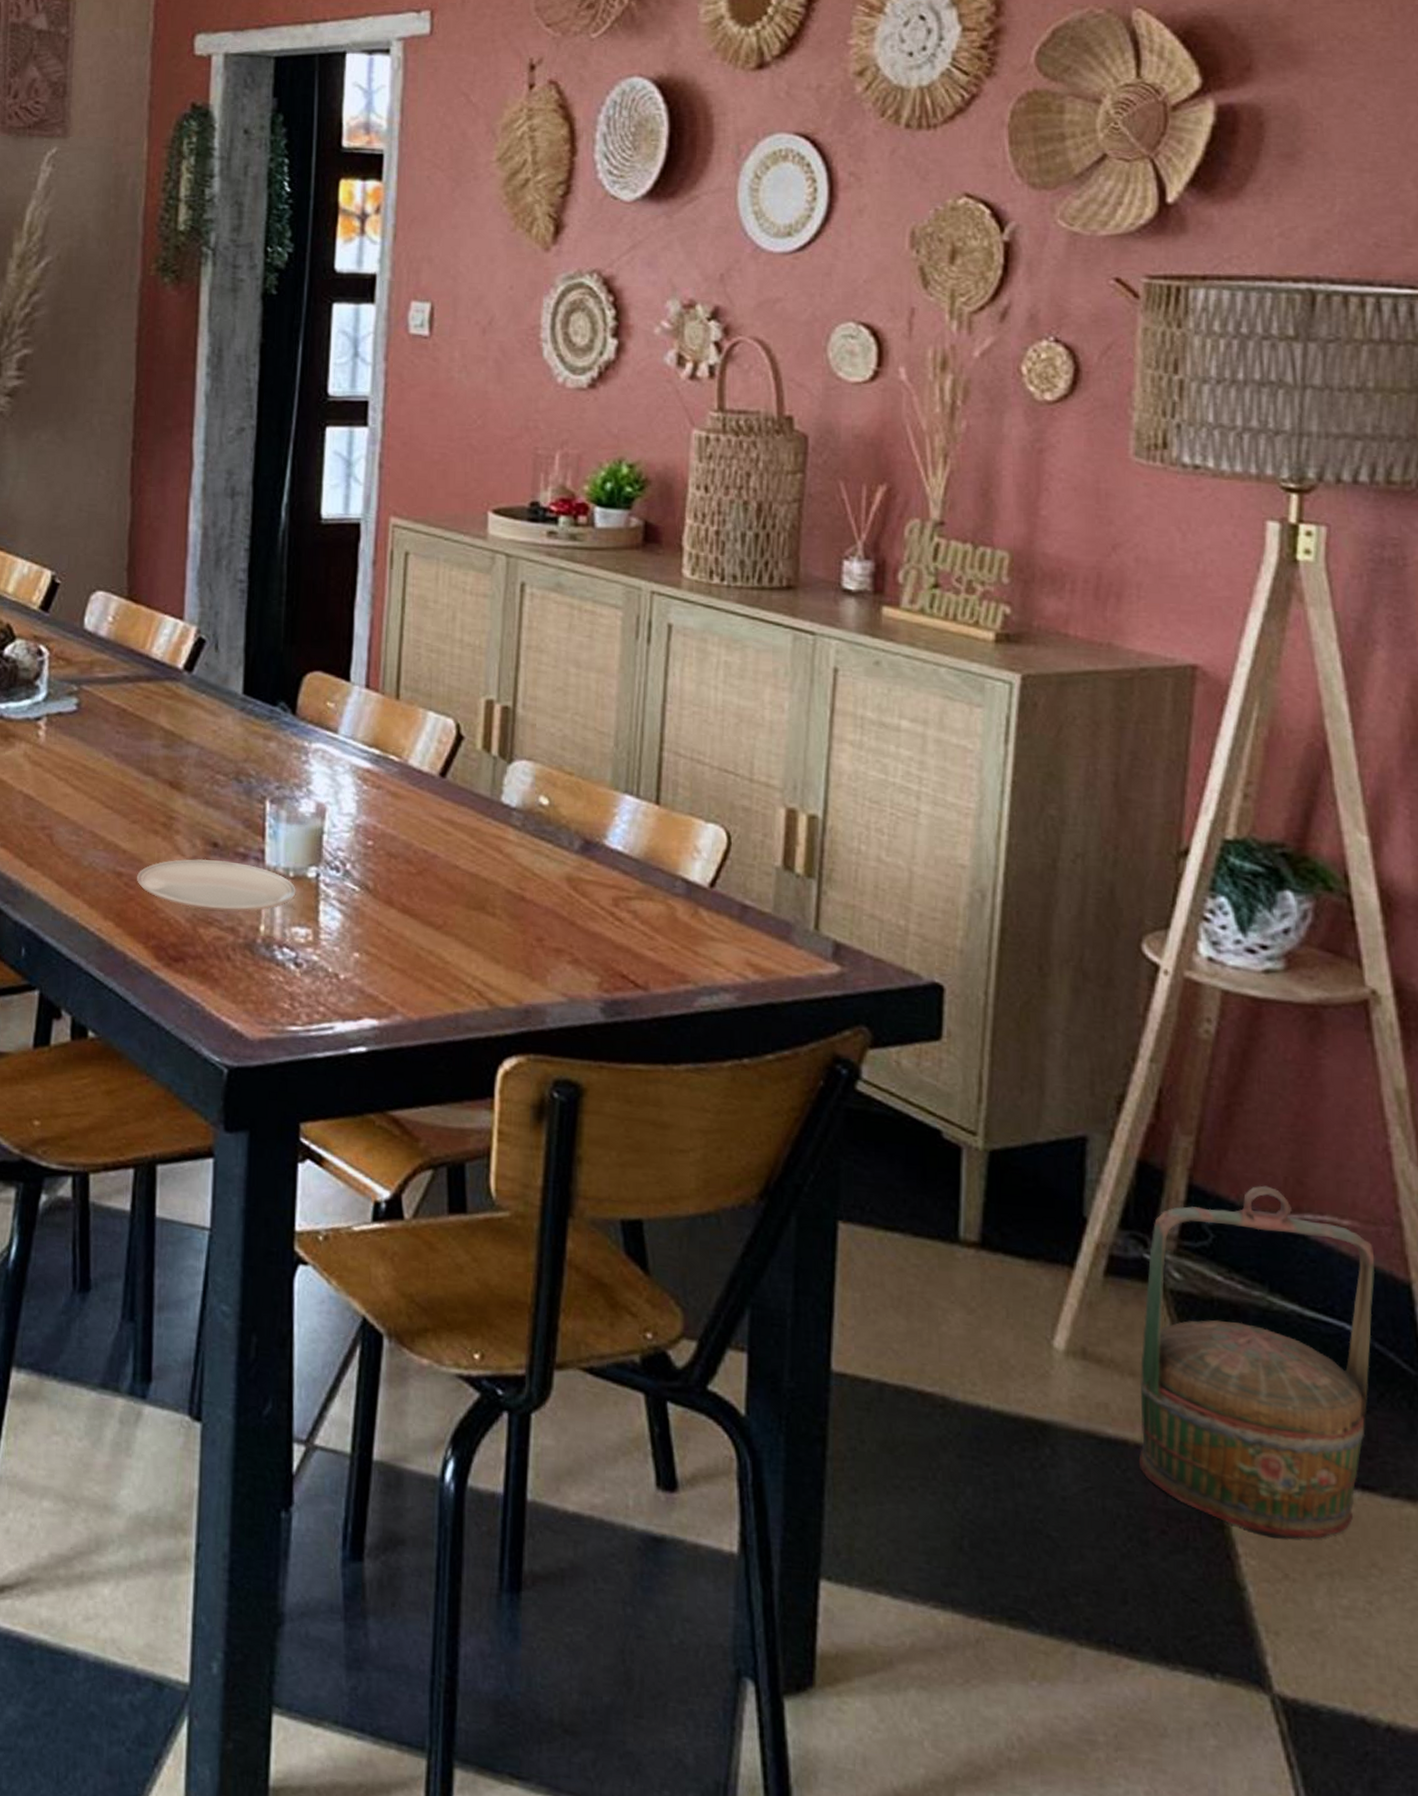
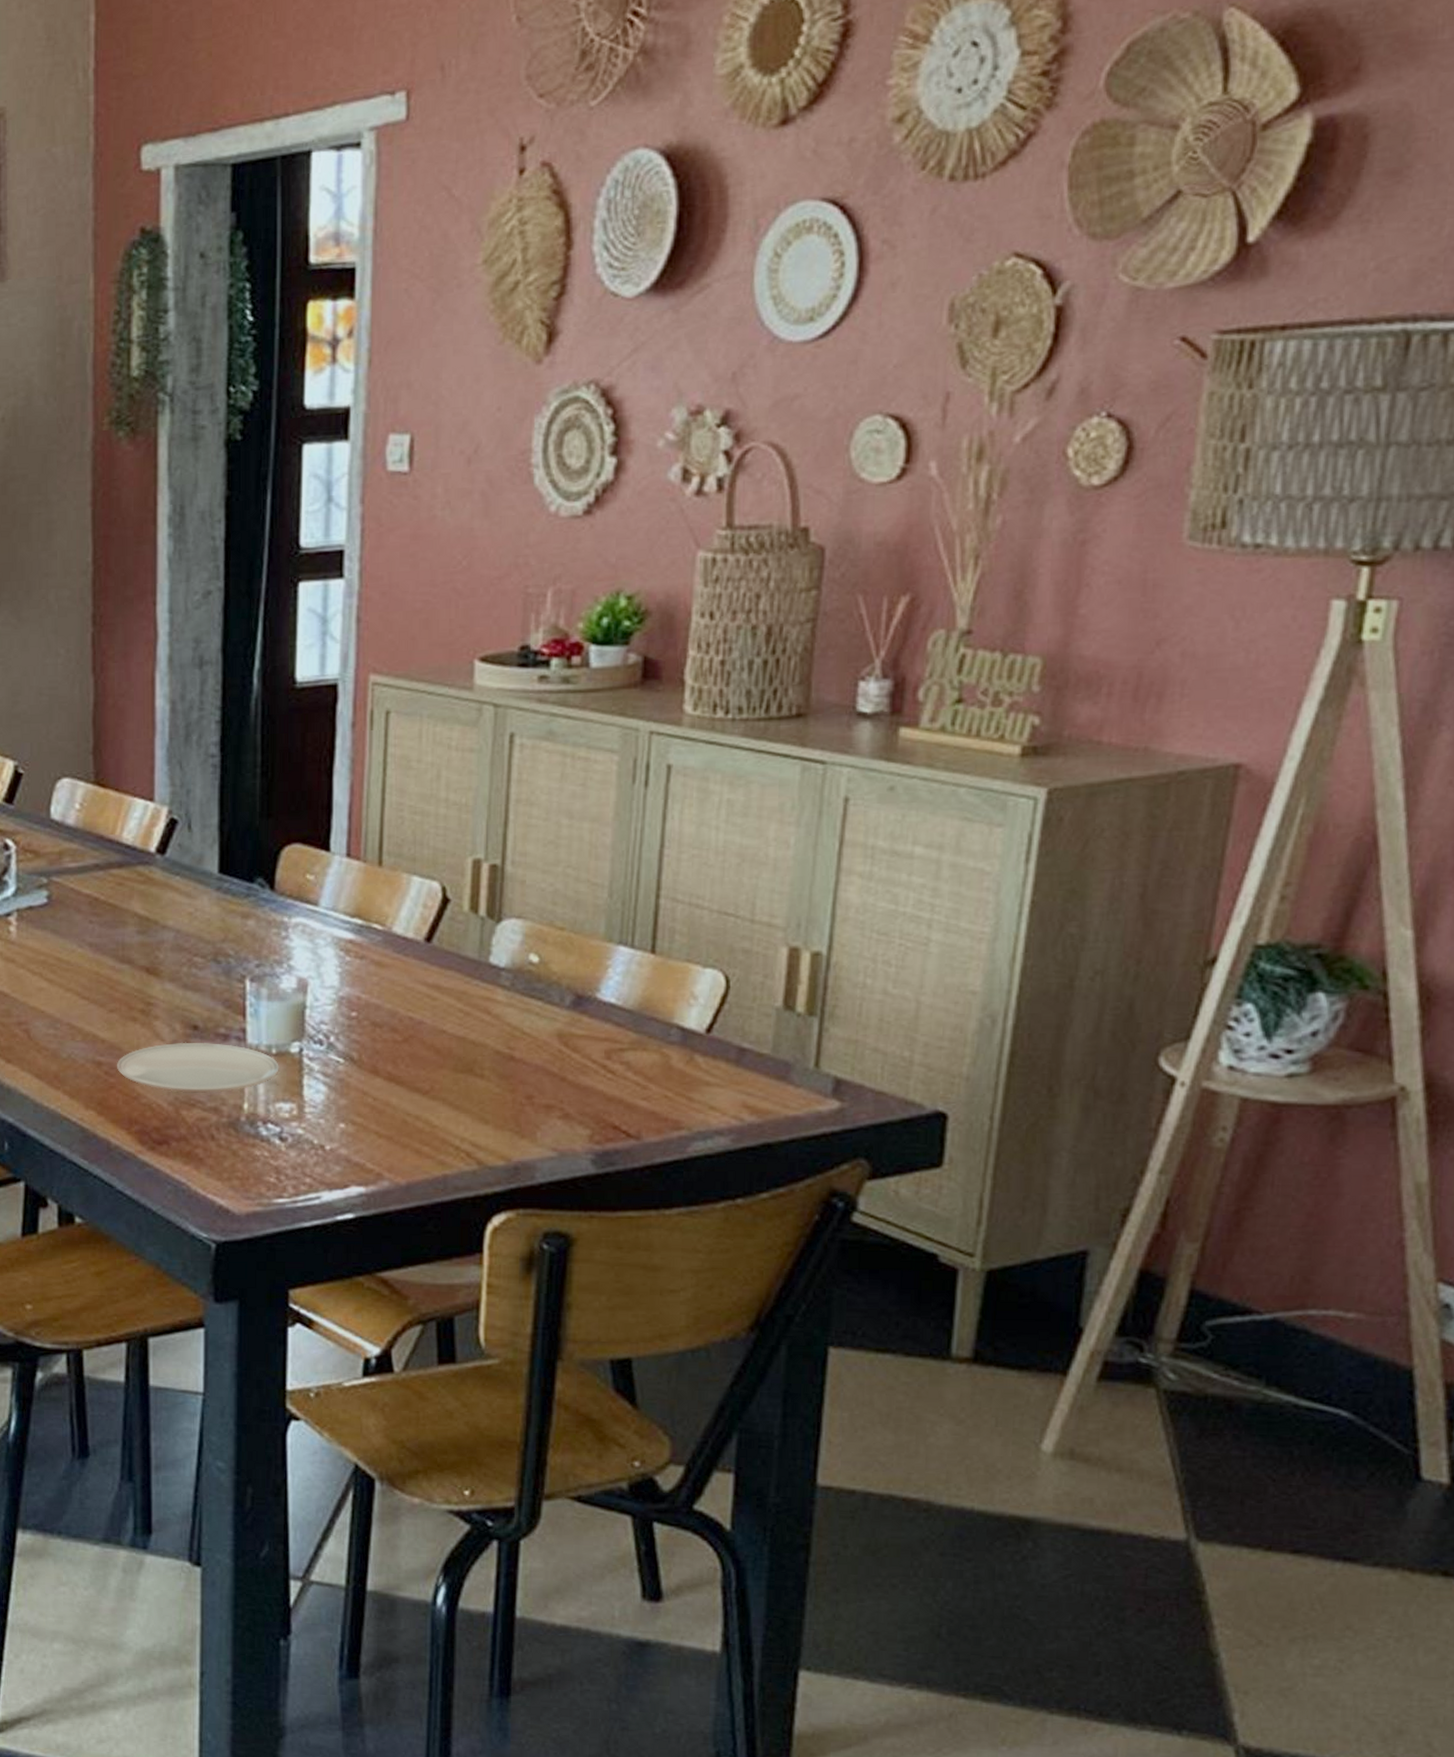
decorative basket: present [1138,1185,1375,1539] -> none [1120,1285,1378,1609]

